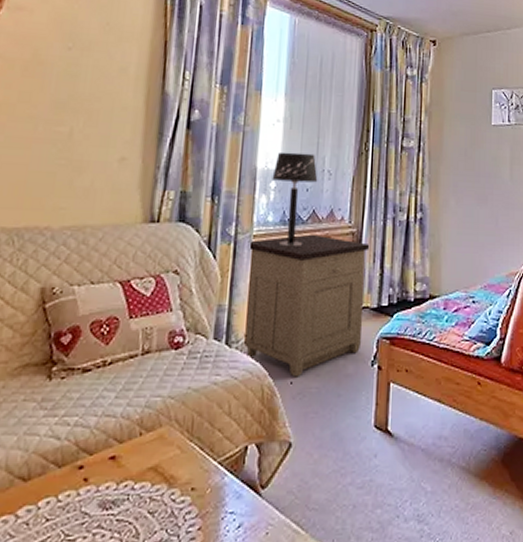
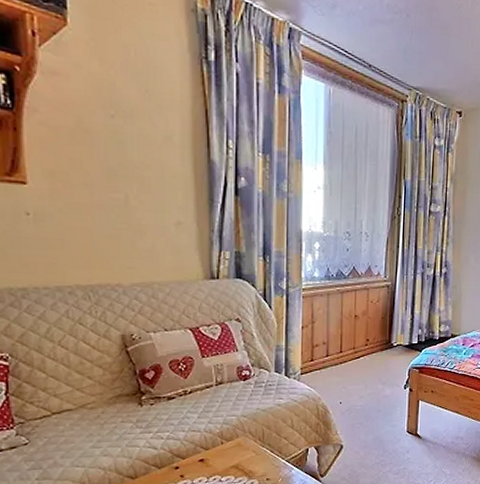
nightstand: present [244,234,370,377] -> none [298,287,402,399]
table lamp: present [272,151,318,247] -> none [316,216,357,298]

